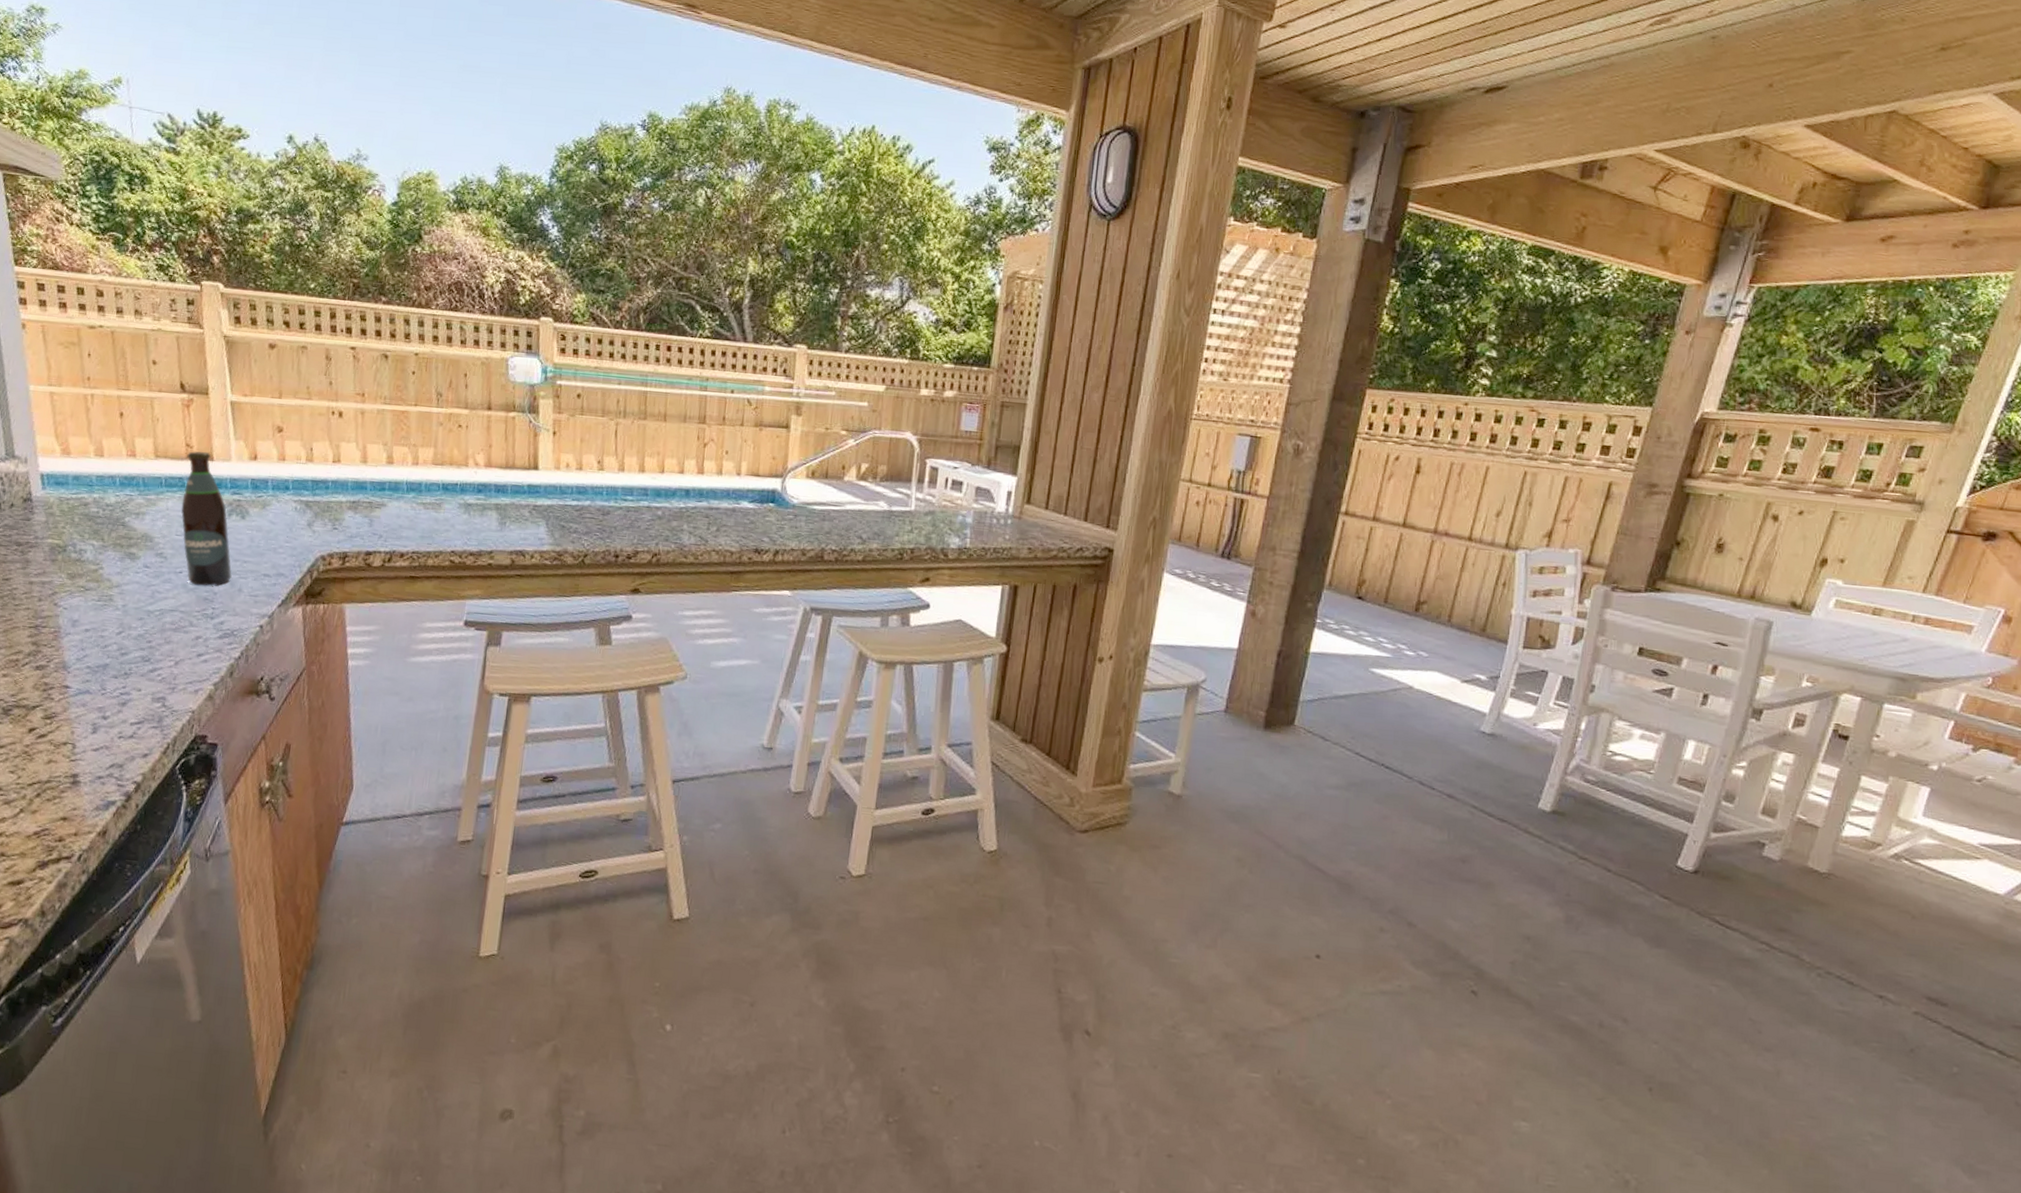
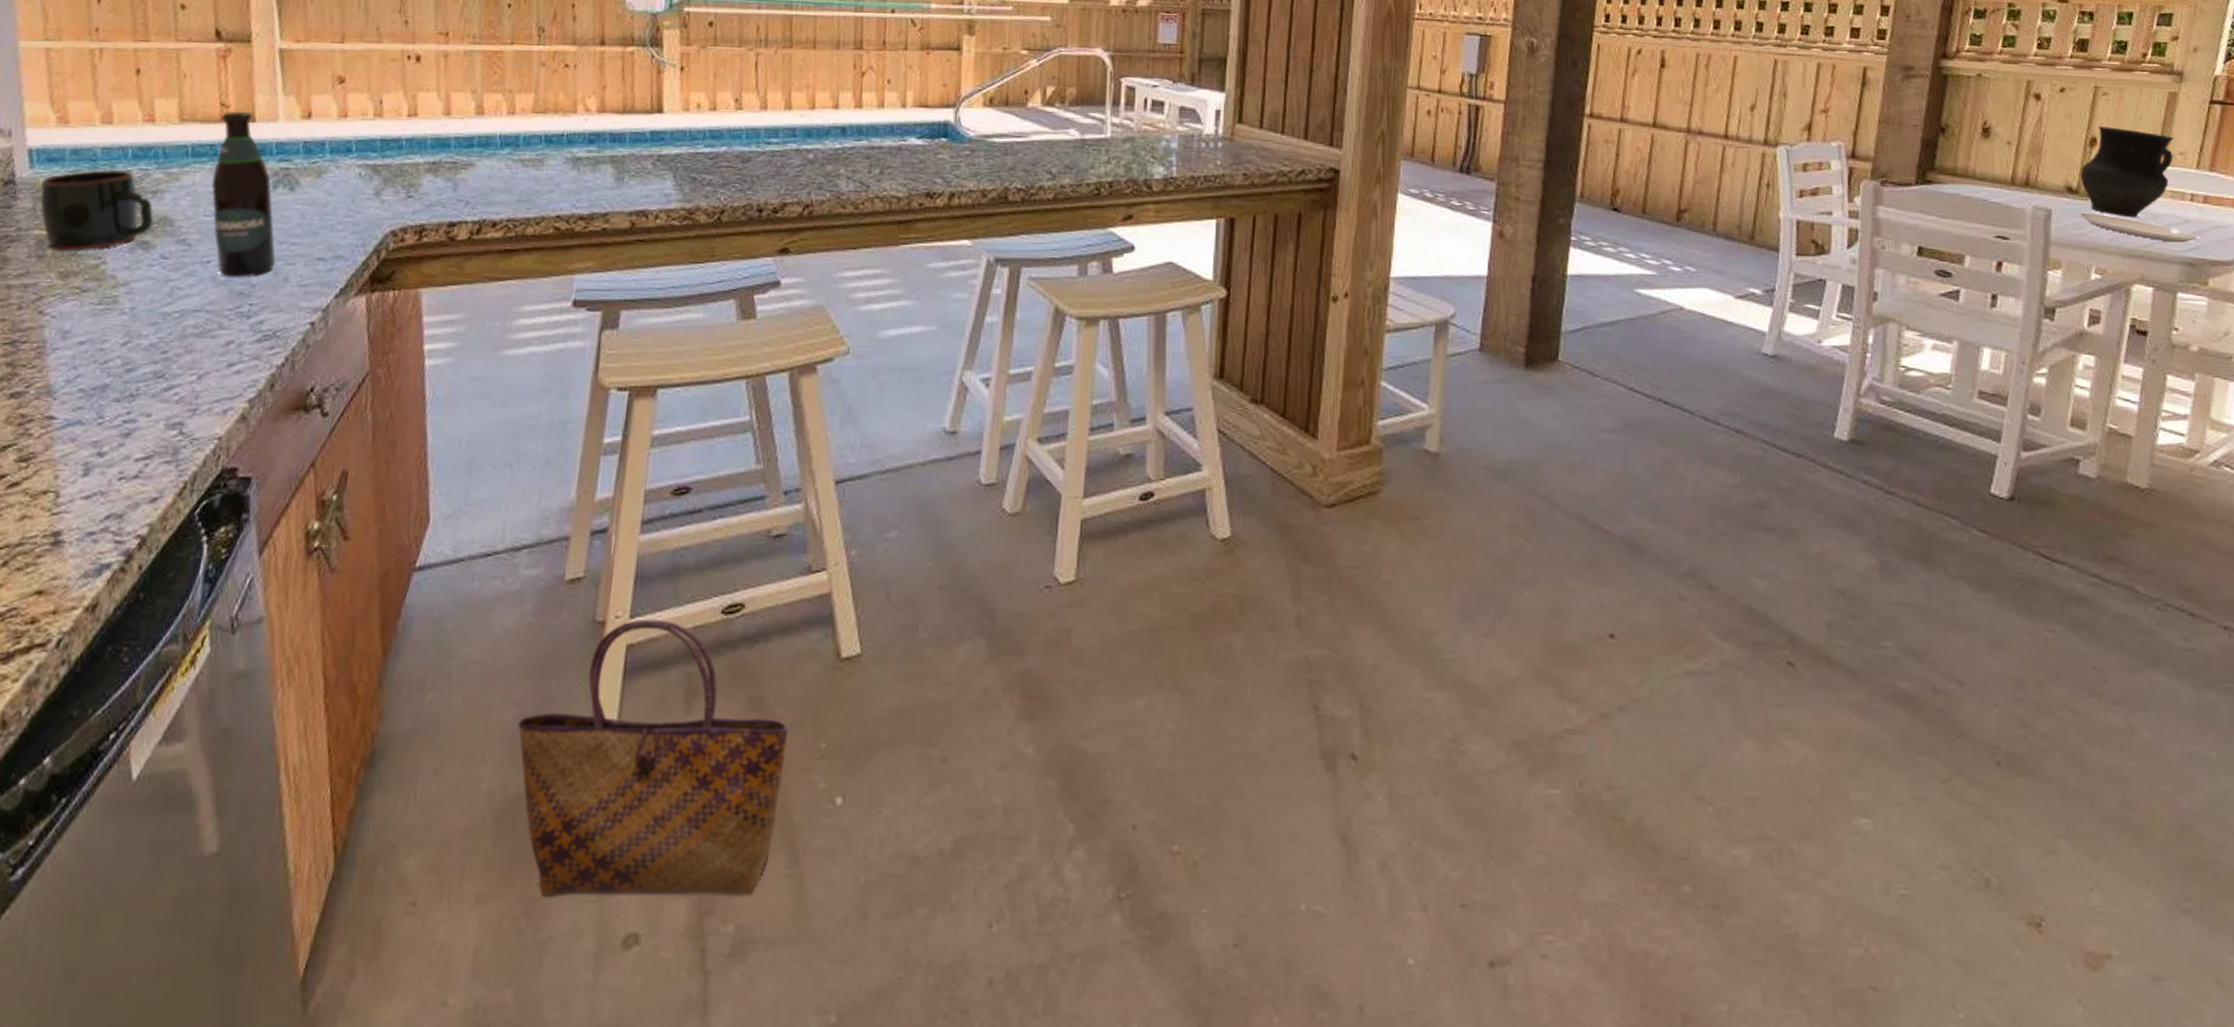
mug: none [50,493,138,558] -> present [39,169,154,252]
tote bag: none [421,876,631,1092] -> present [518,619,789,899]
plate: none [1800,627,1913,660] -> present [2080,213,2198,243]
pitcher: none [1806,548,1906,634] -> present [2080,126,2175,218]

